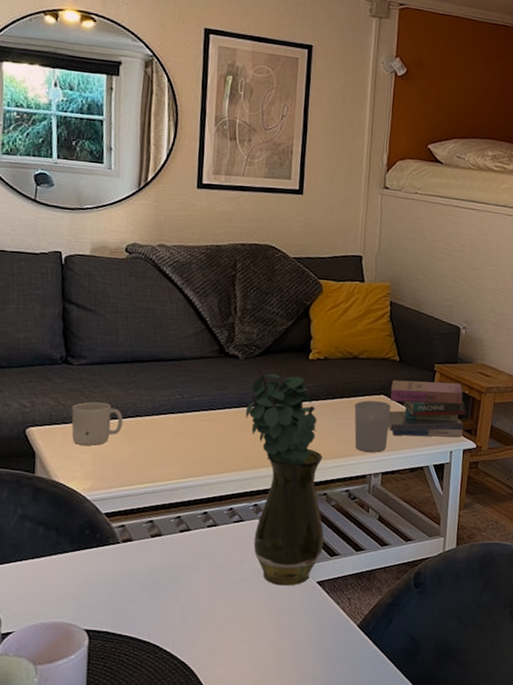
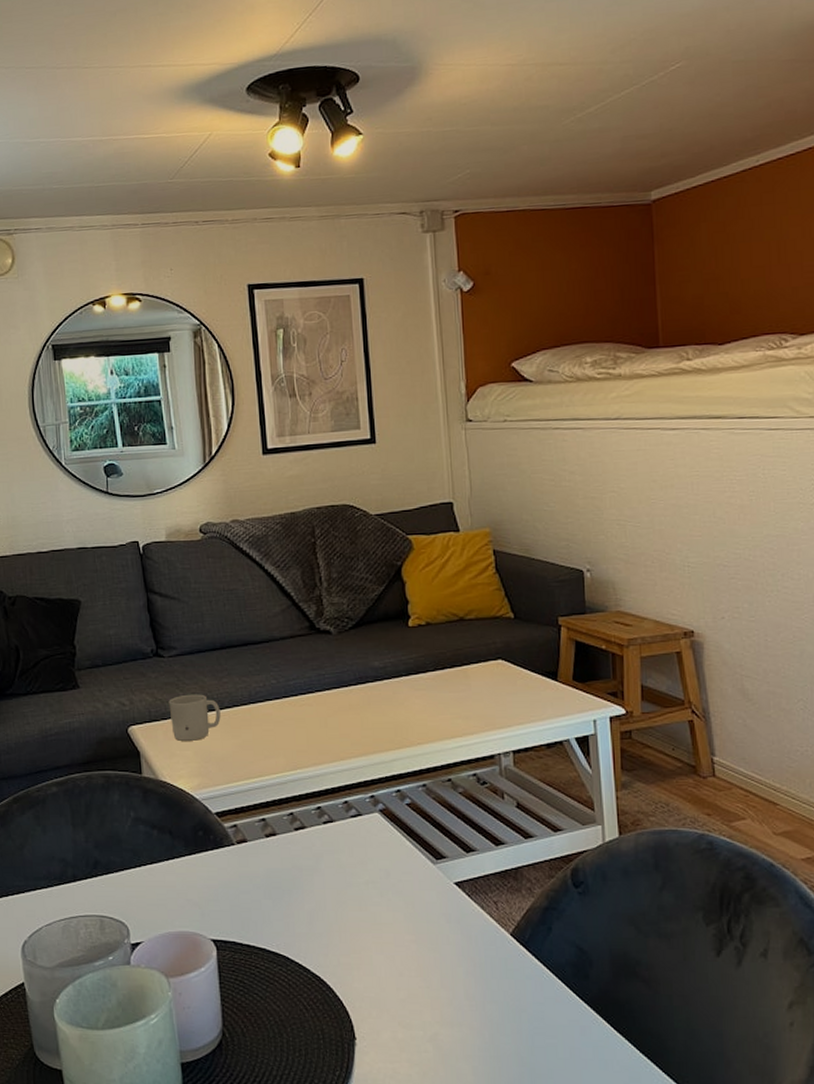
vase: present [245,366,324,586] -> none [346,639,456,888]
candle holder: present [354,400,391,452] -> none [469,667,515,727]
books: present [388,380,466,437] -> none [508,637,606,706]

